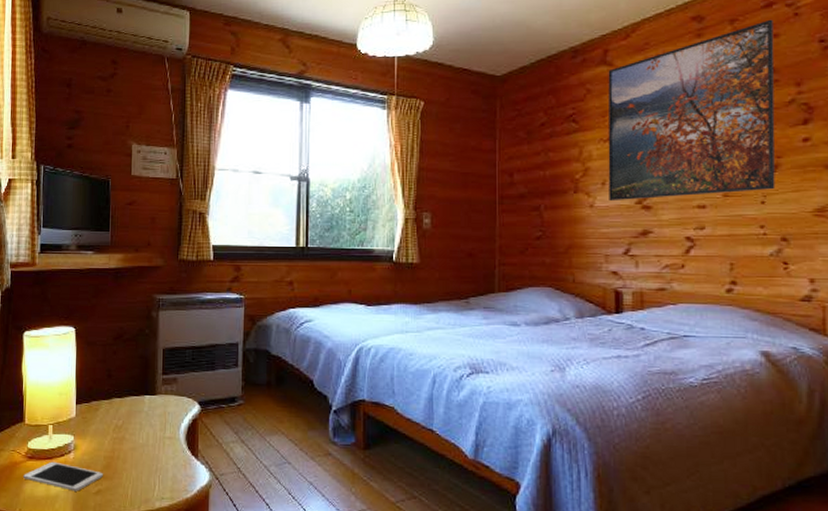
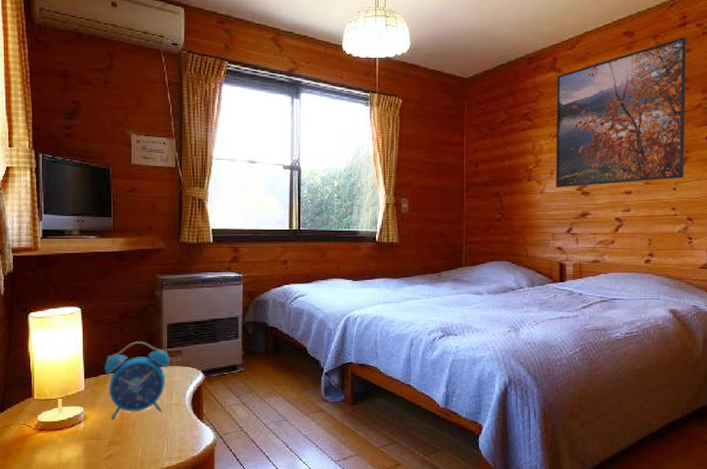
cell phone: present [23,461,103,492] -> none [35,432,113,458]
alarm clock: none [97,366,164,452] -> present [104,341,170,421]

